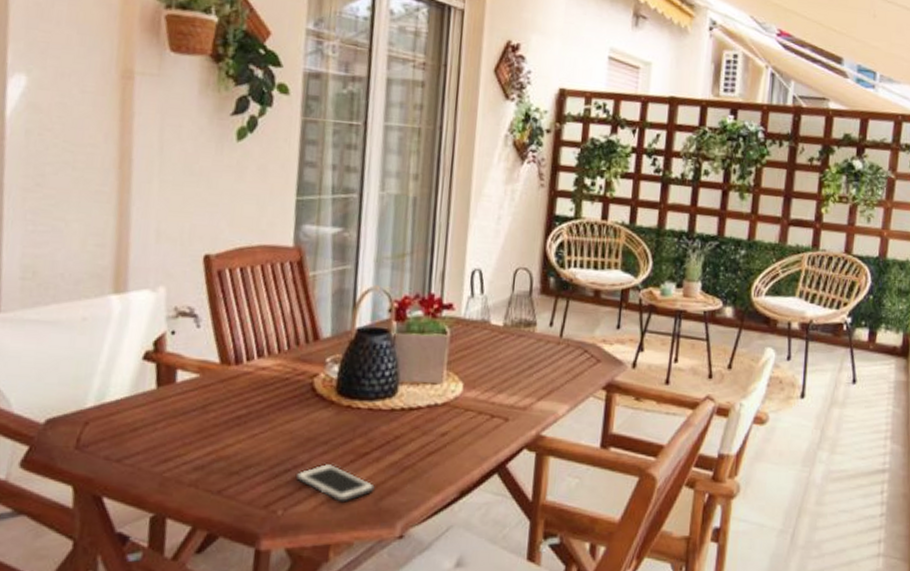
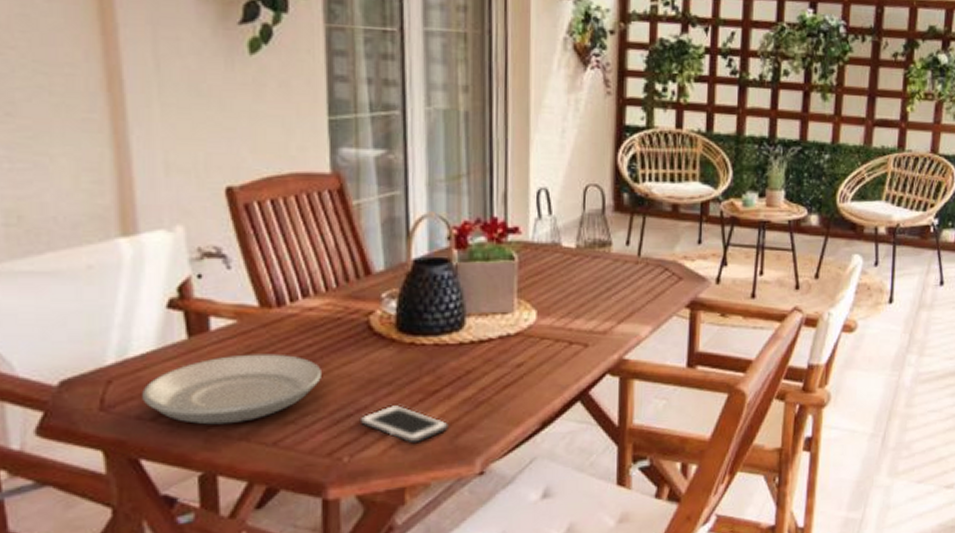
plate: none [112,406,267,471] -> present [142,353,321,425]

